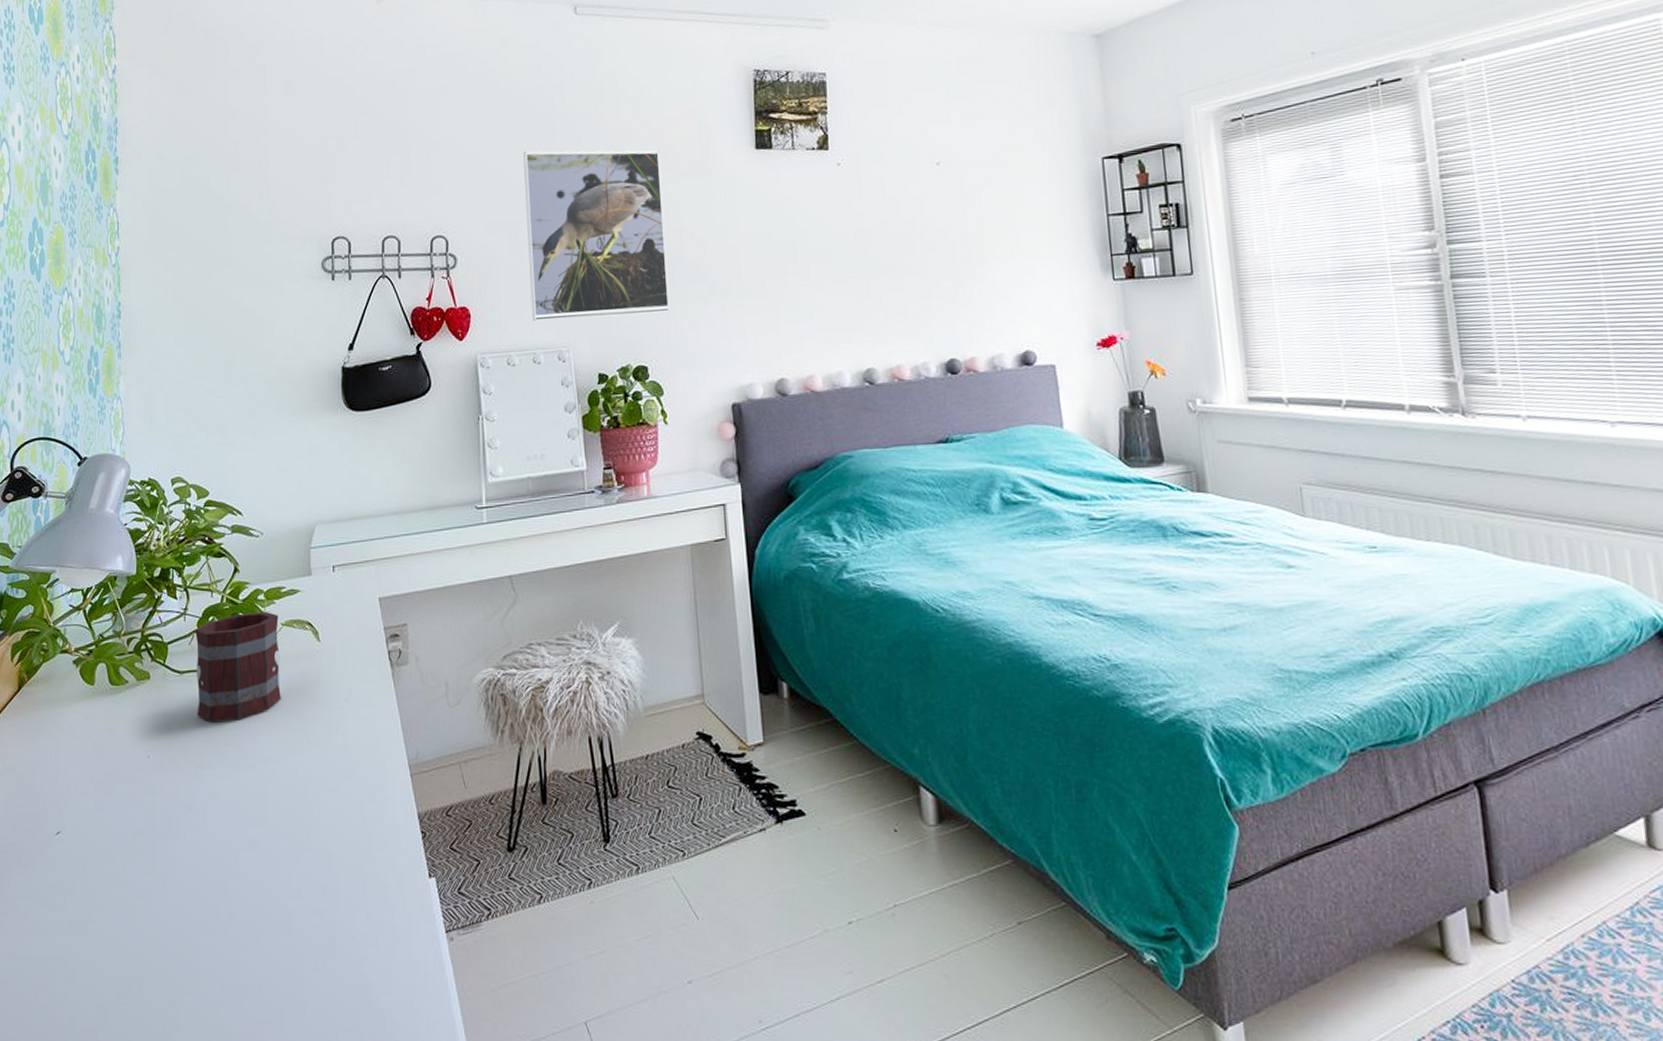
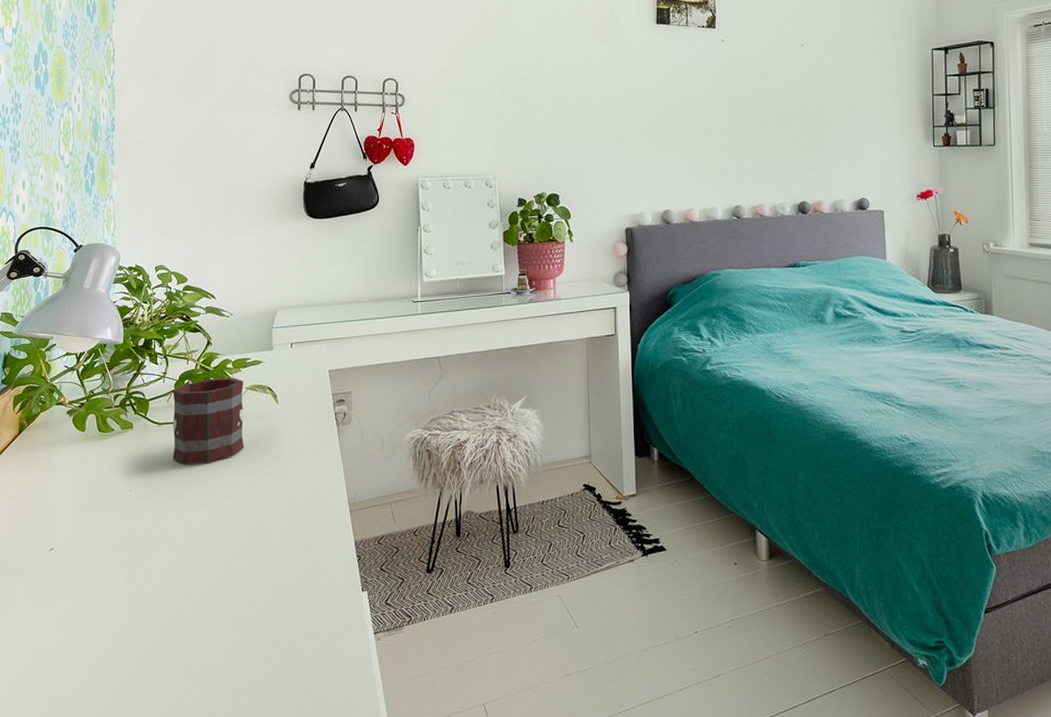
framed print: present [523,149,670,322] -> none [464,12,580,154]

